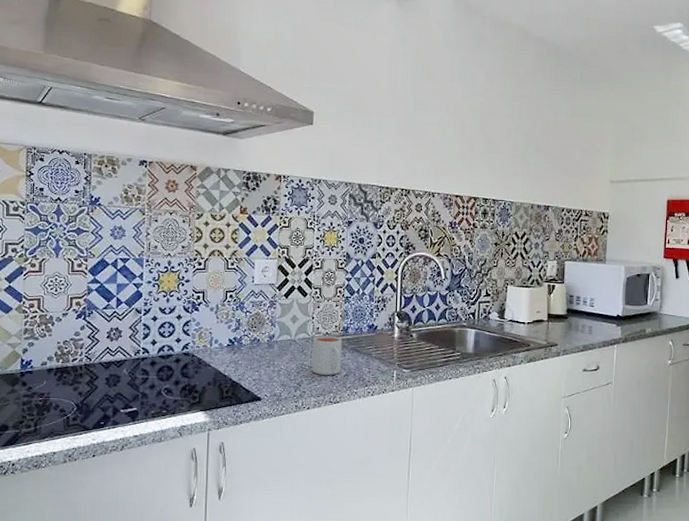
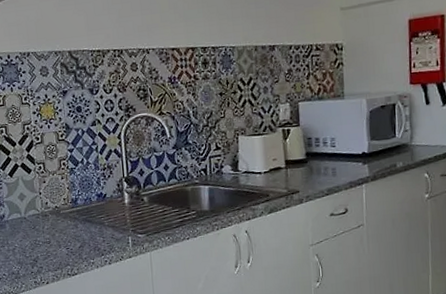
mug: present [311,336,342,375] -> none [43,209,75,249]

